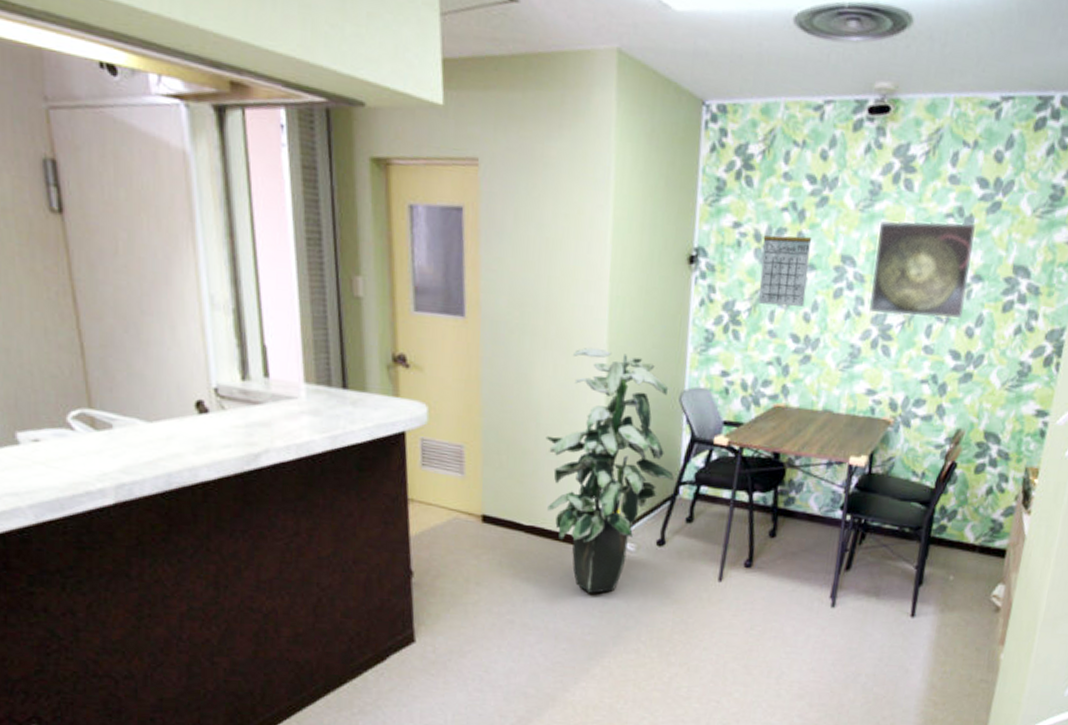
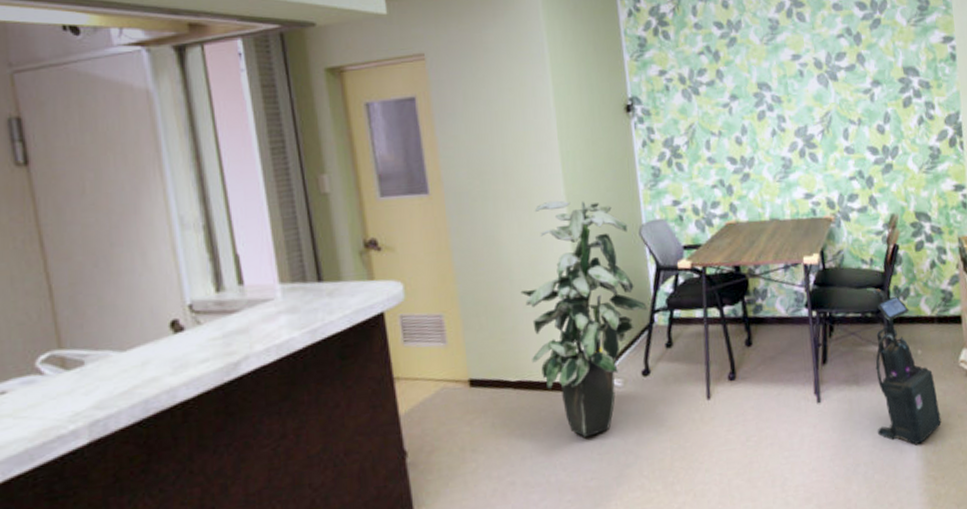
calendar: present [759,235,812,307] -> none [687,73,735,136]
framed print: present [869,220,977,318] -> none [783,39,871,127]
vacuum cleaner: none [887,504,960,668] -> present [872,288,942,445]

